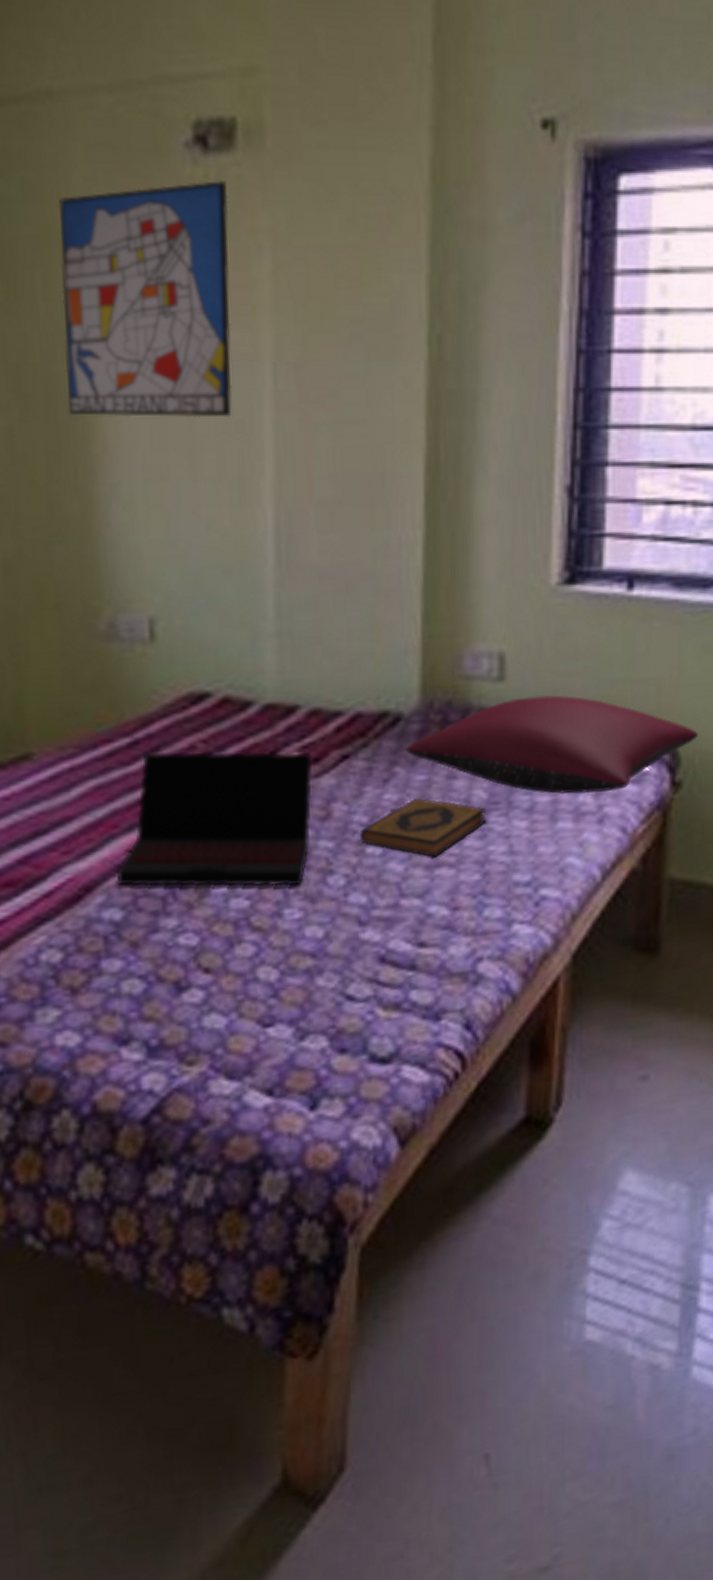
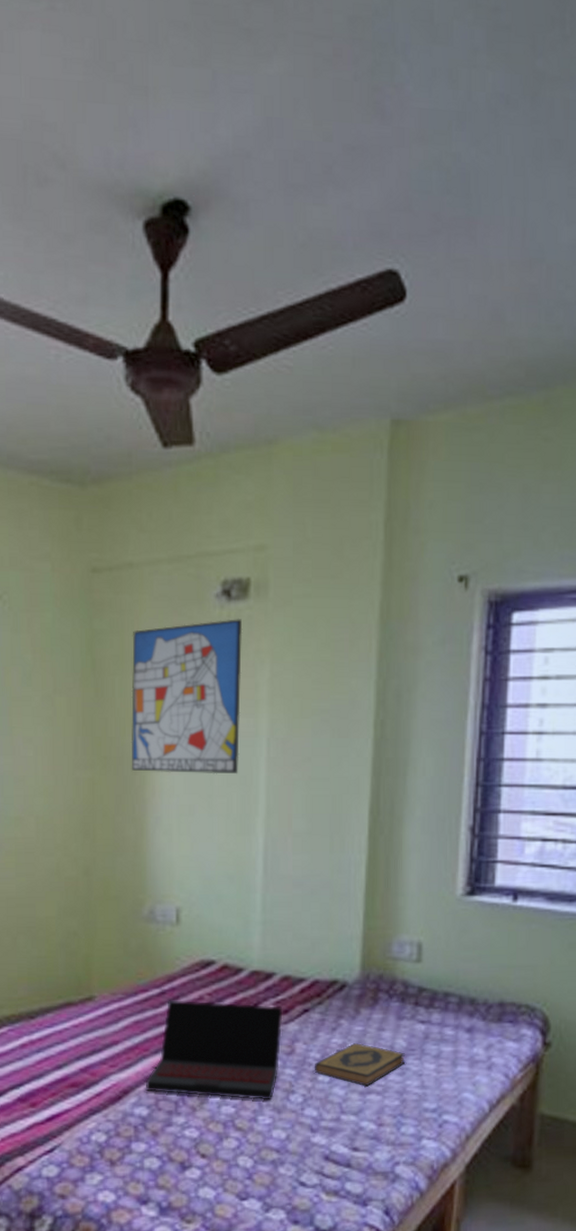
pillow: present [404,695,698,795] -> none [348,974,564,1047]

